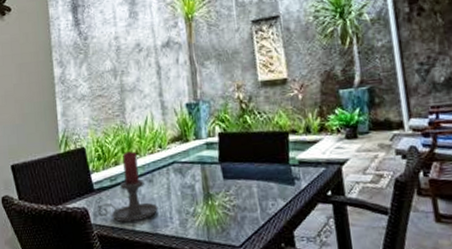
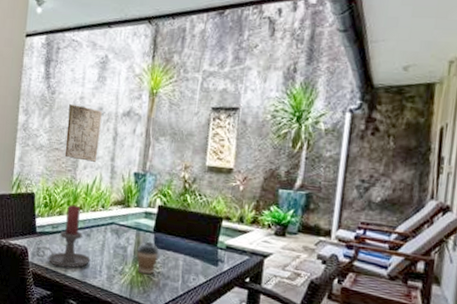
stone relief: none [105,45,145,103] -> present [64,103,102,163]
coffee cup: none [205,173,231,211] -> present [136,241,159,274]

